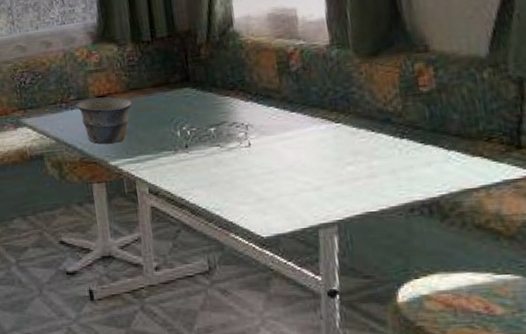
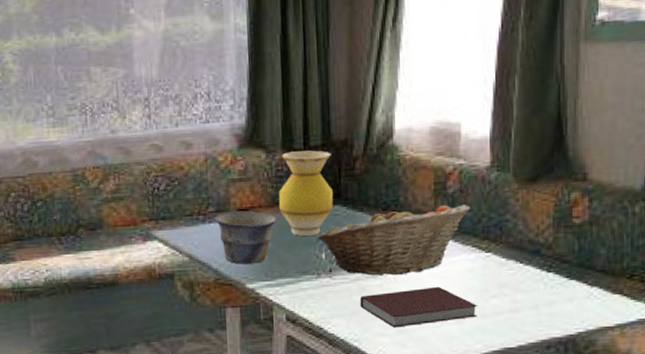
vase: none [131,41,184,117] -> present [278,150,333,236]
fruit basket: none [170,80,315,149] -> present [316,204,470,276]
notebook: none [217,156,335,197] -> present [360,286,478,328]

